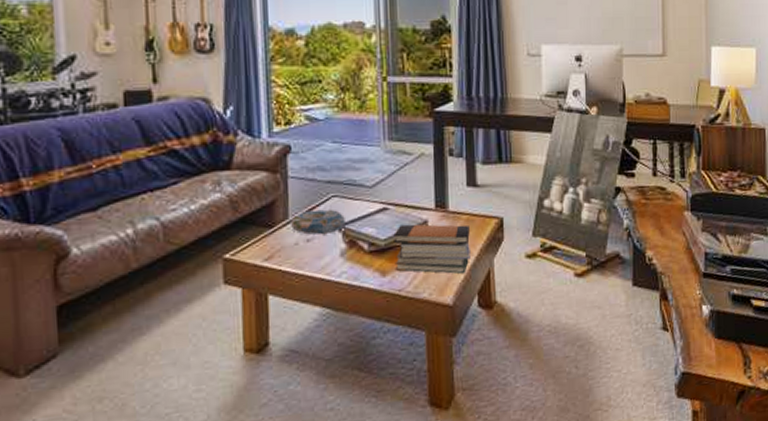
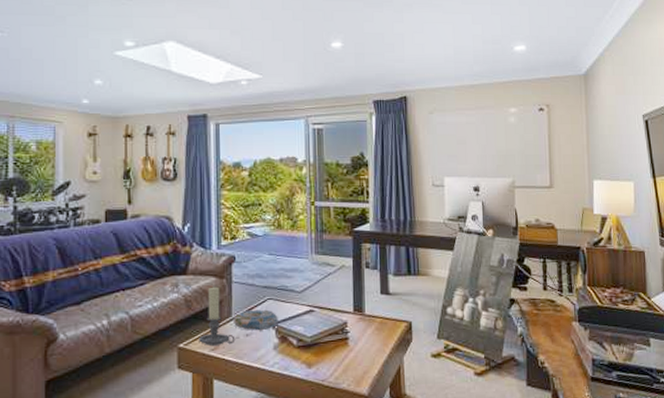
candle holder: none [248,183,294,255] -> present [199,286,236,346]
book stack: present [393,224,471,274] -> none [318,324,383,369]

